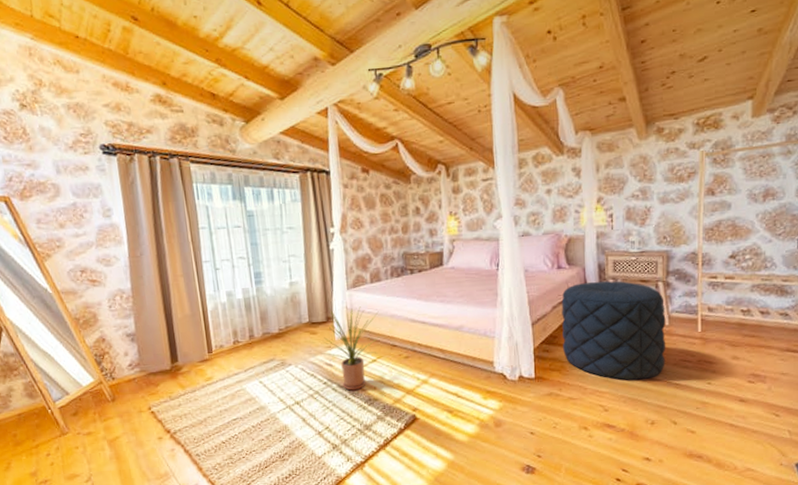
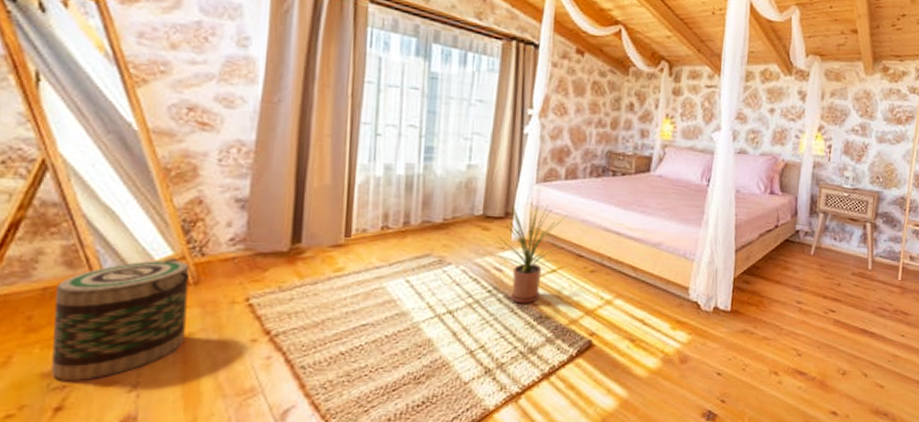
basket: none [26,383,114,477] -> present [51,257,189,380]
pouf: present [561,281,666,380] -> none [764,213,870,324]

